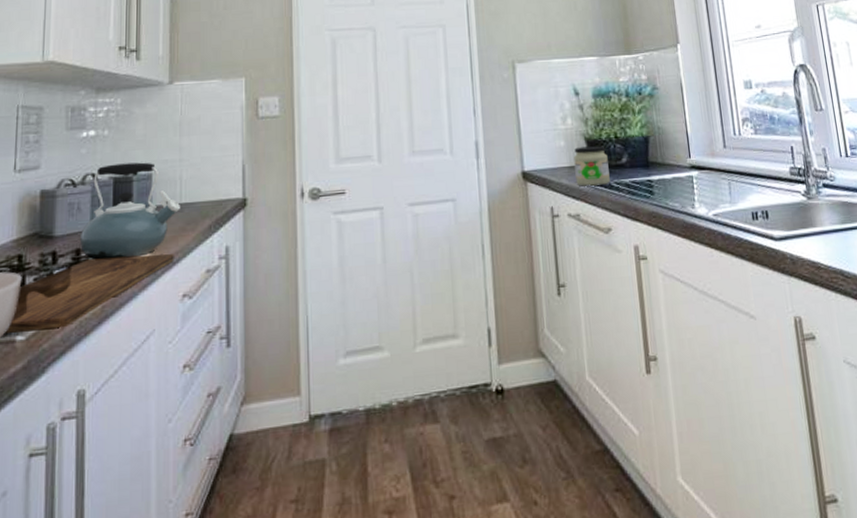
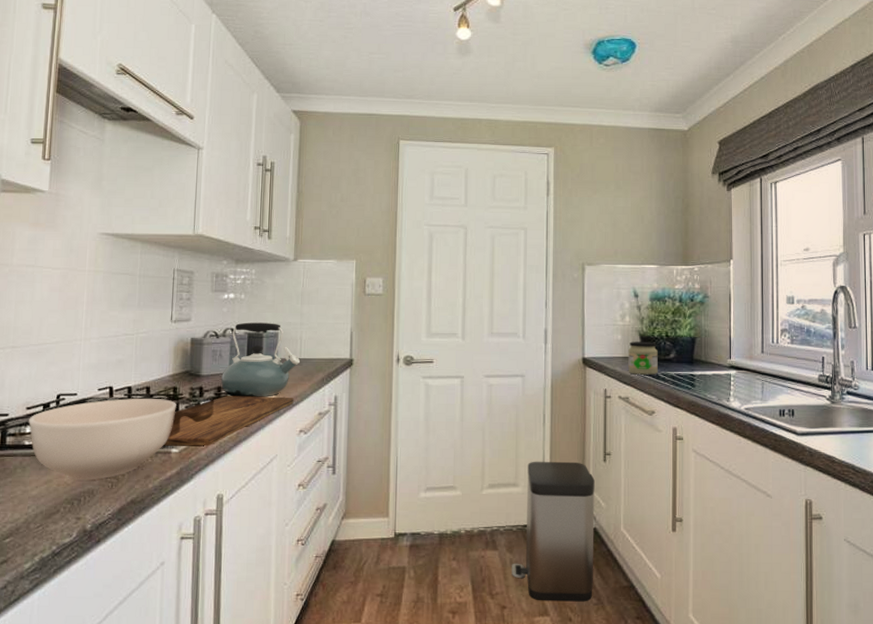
pedal bin: none [458,299,560,483] -> present [512,461,595,602]

